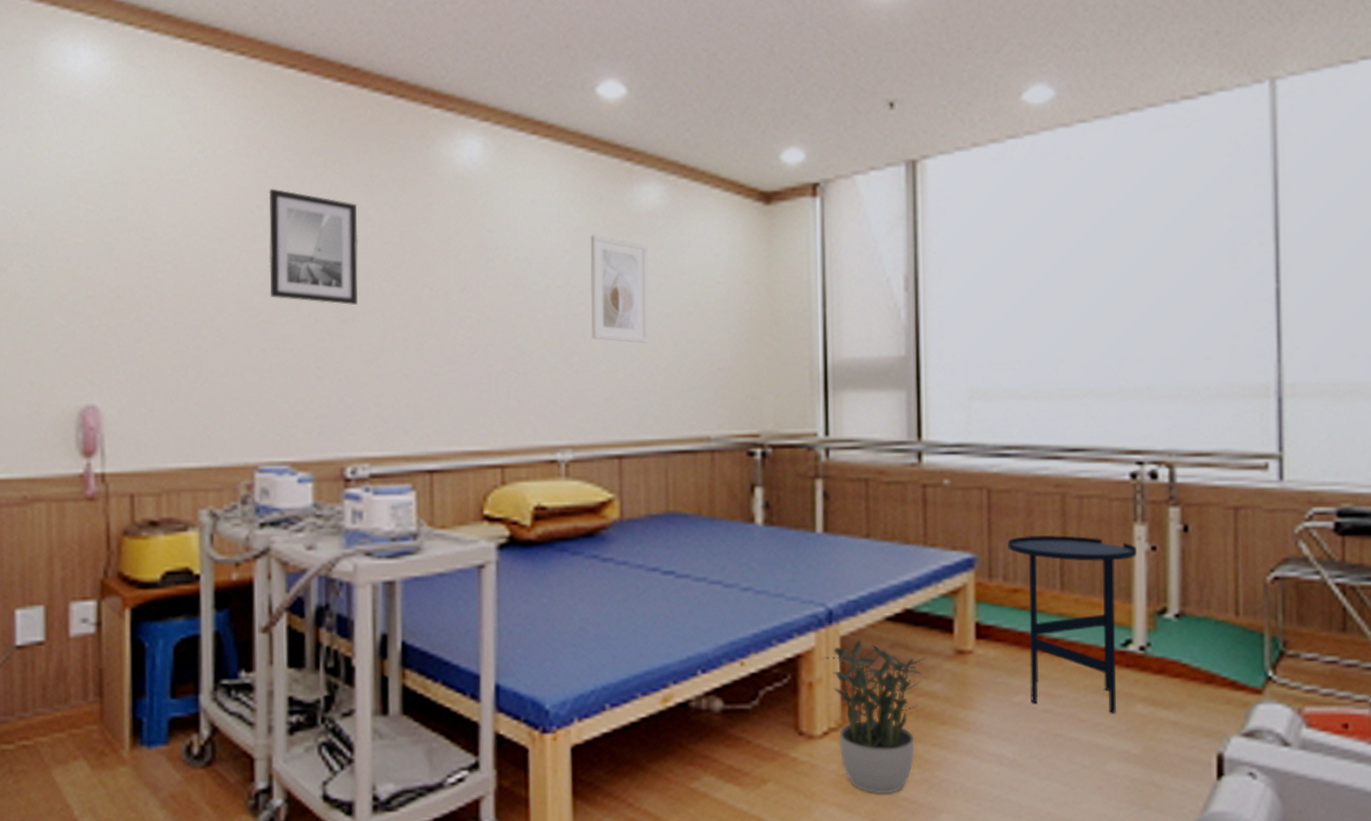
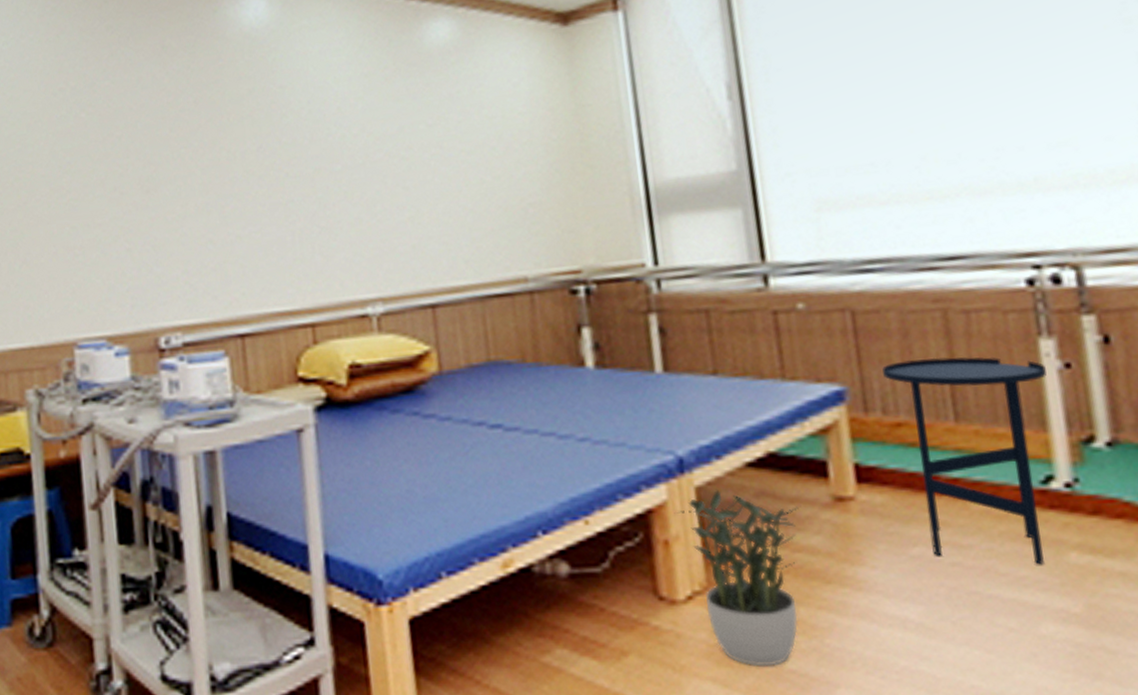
wall art: present [268,188,358,306] -> none [69,70,159,177]
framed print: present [590,234,649,343] -> none [382,77,452,186]

